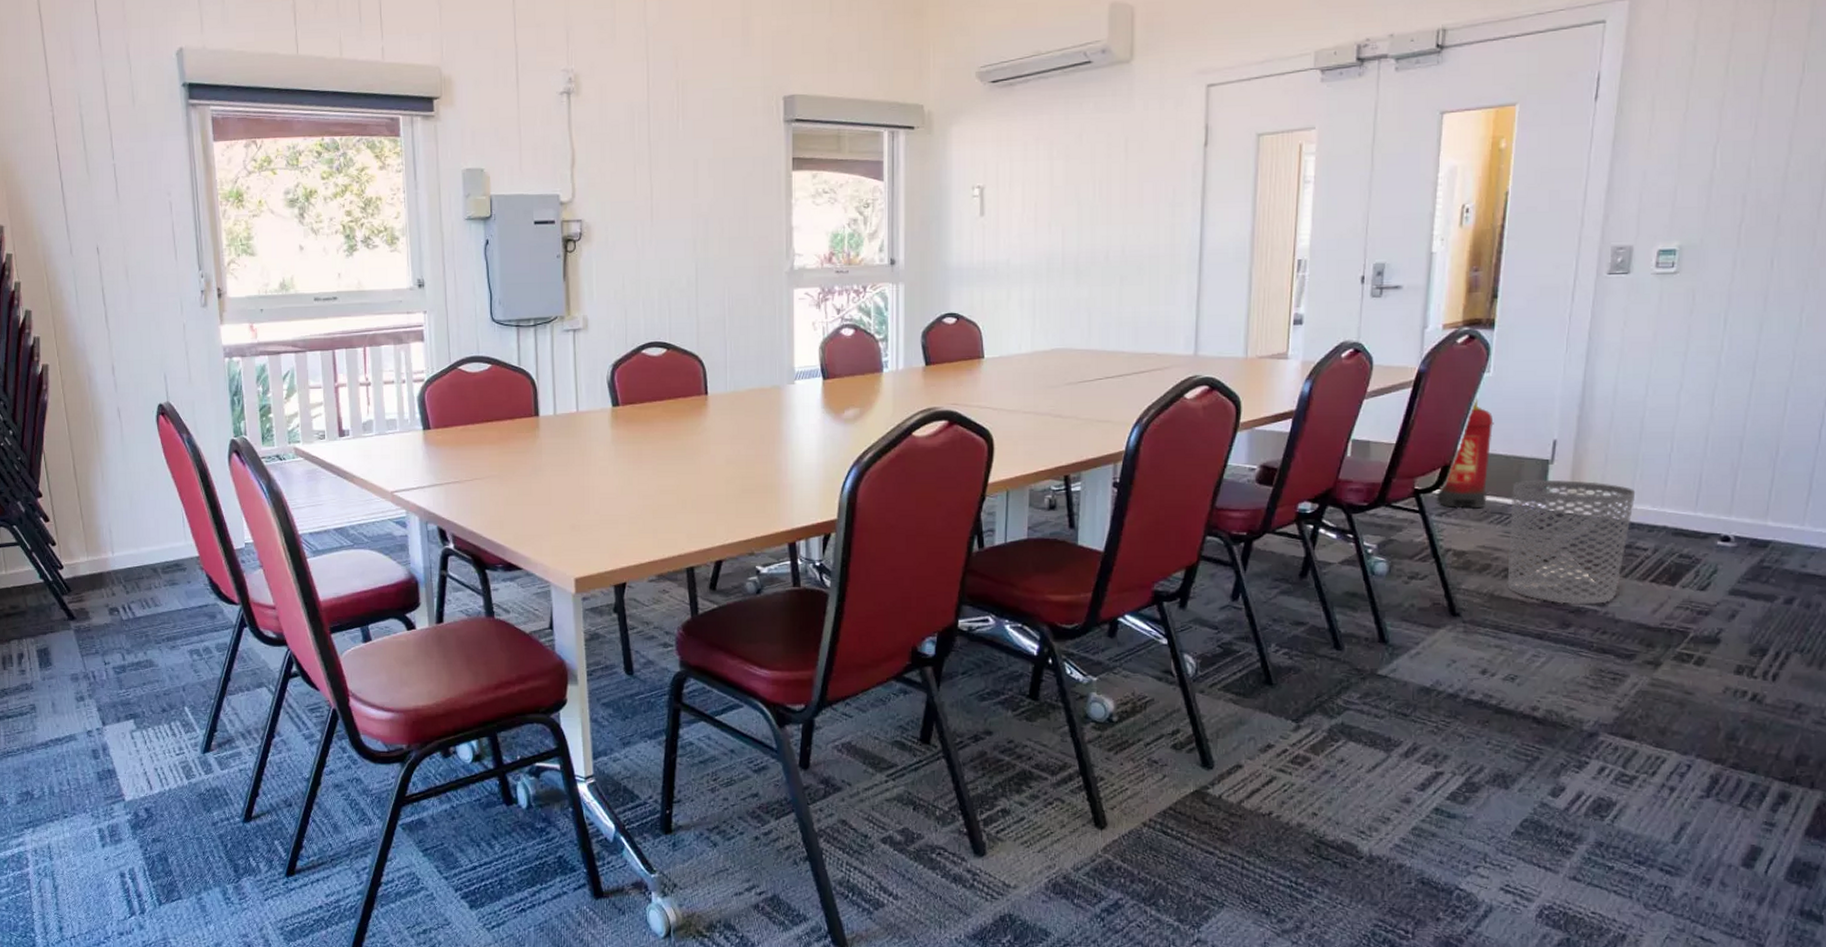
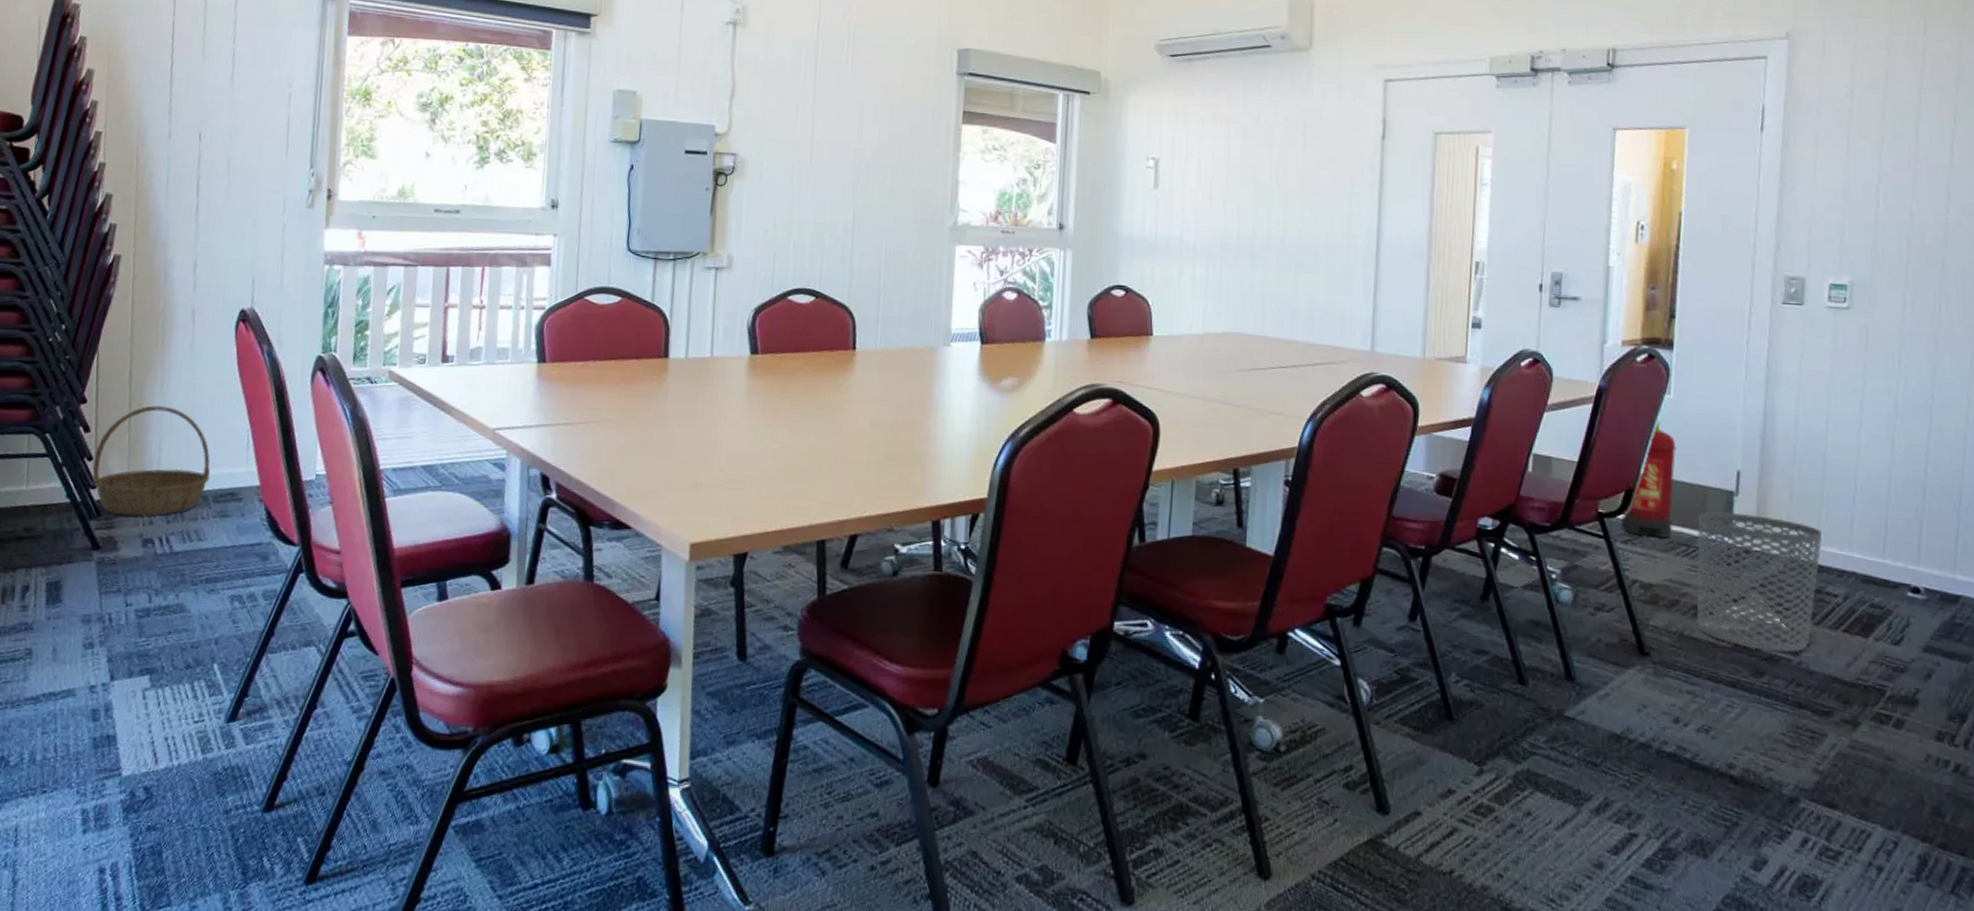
basket: none [56,494,156,590] -> present [91,405,211,517]

